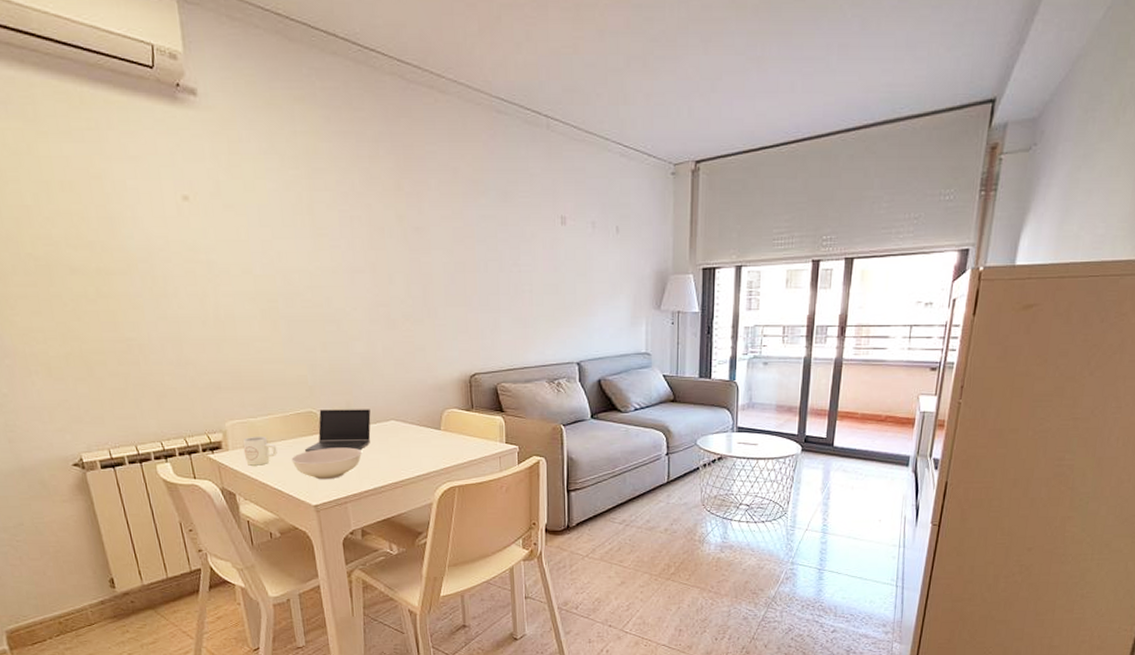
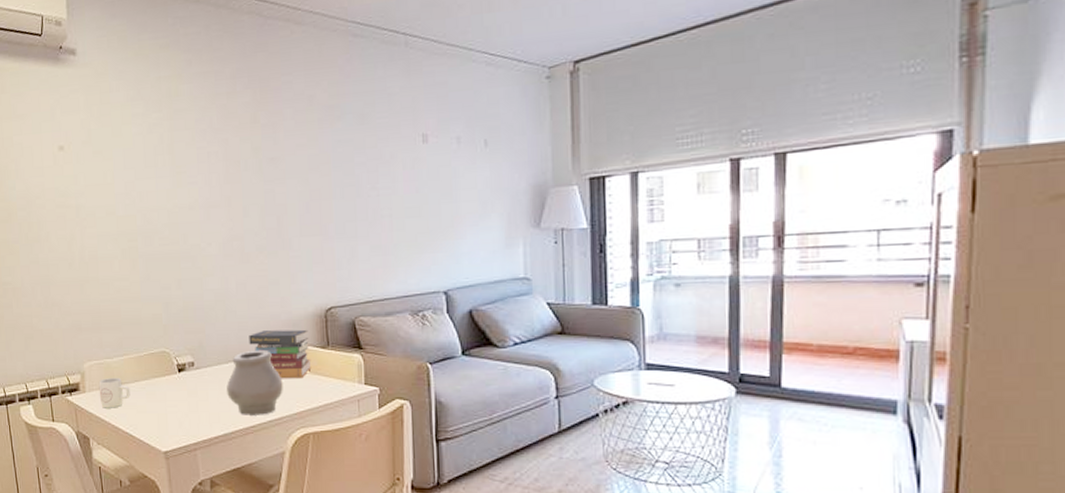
bowl: present [291,447,362,480] -> none [143,389,213,424]
laptop computer: present [305,409,371,452] -> none [157,348,223,394]
vase: none [375,412,430,471] -> present [227,351,283,415]
books: none [396,393,457,438] -> present [249,329,312,379]

